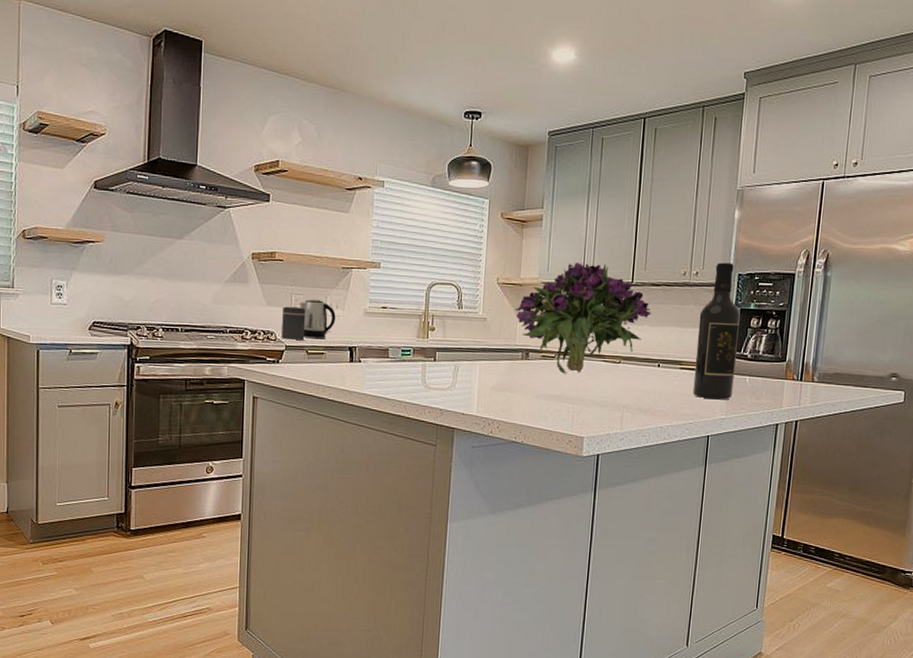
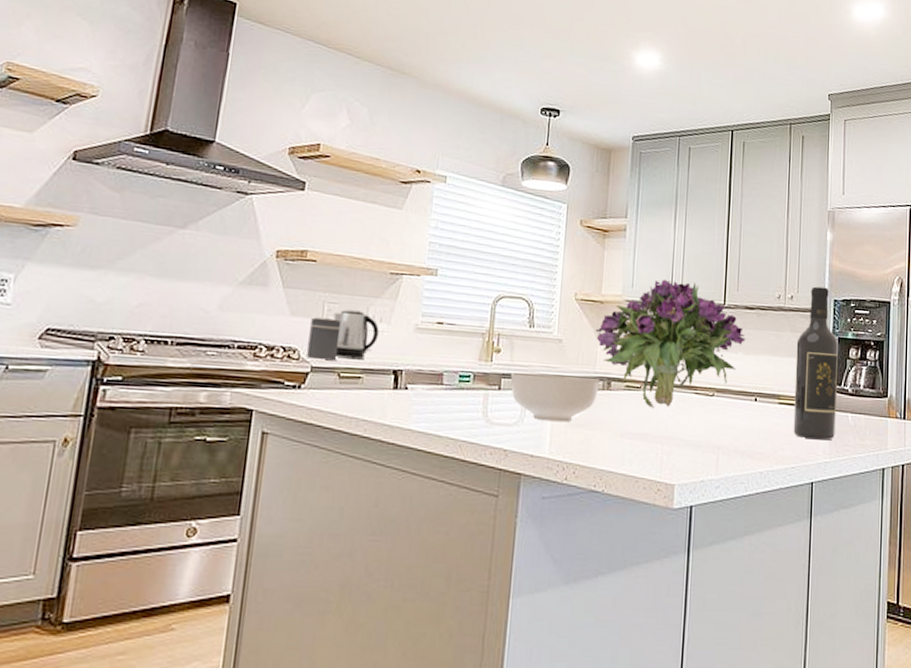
bowl: none [443,346,520,386] -> present [510,372,600,421]

